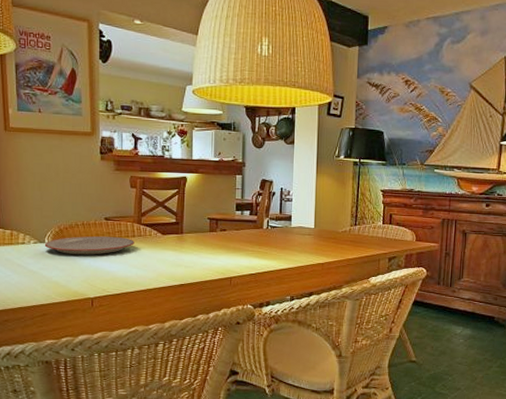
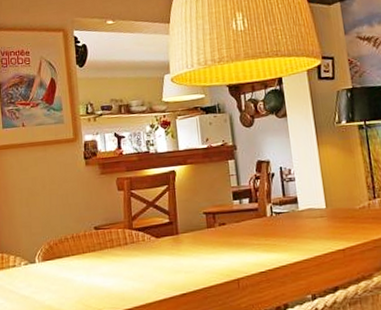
plate: present [44,236,134,255] -> none [35,246,128,273]

